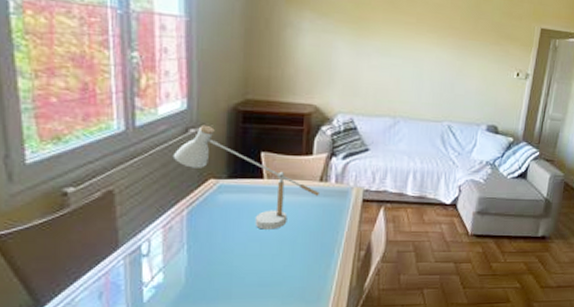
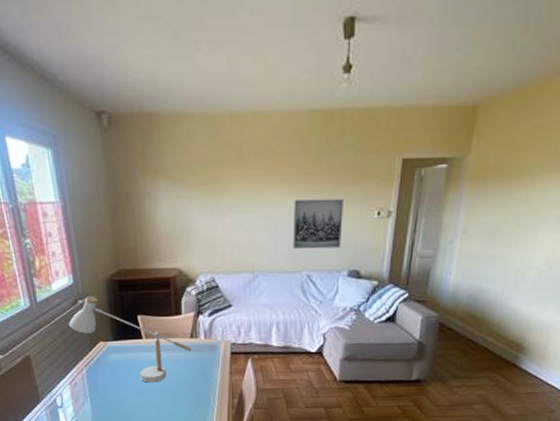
wall art: none [436,51,487,103] -> present [293,198,343,249]

